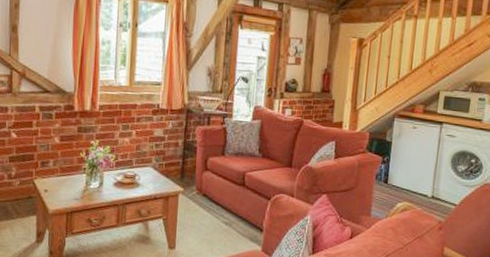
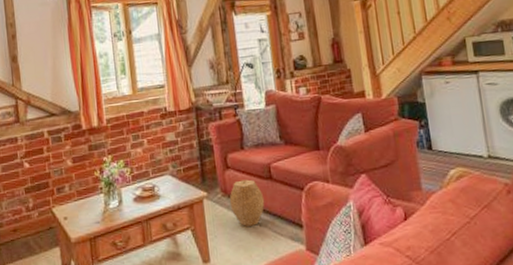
woven basket: none [202,182,234,224] -> present [229,179,265,226]

